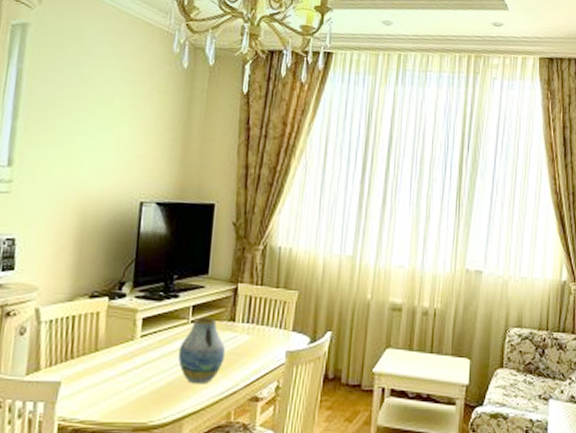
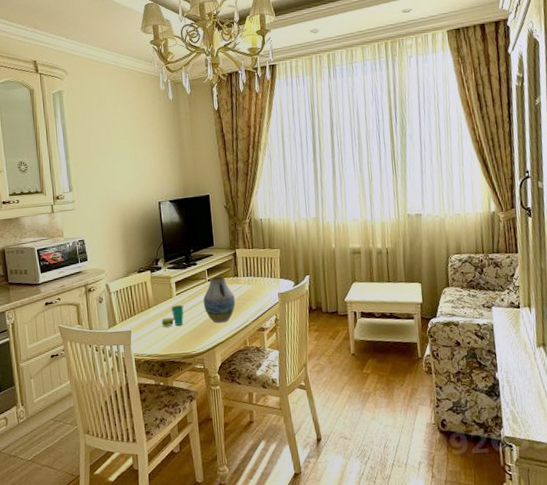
cup: none [110,351,149,382] -> present [161,304,184,327]

